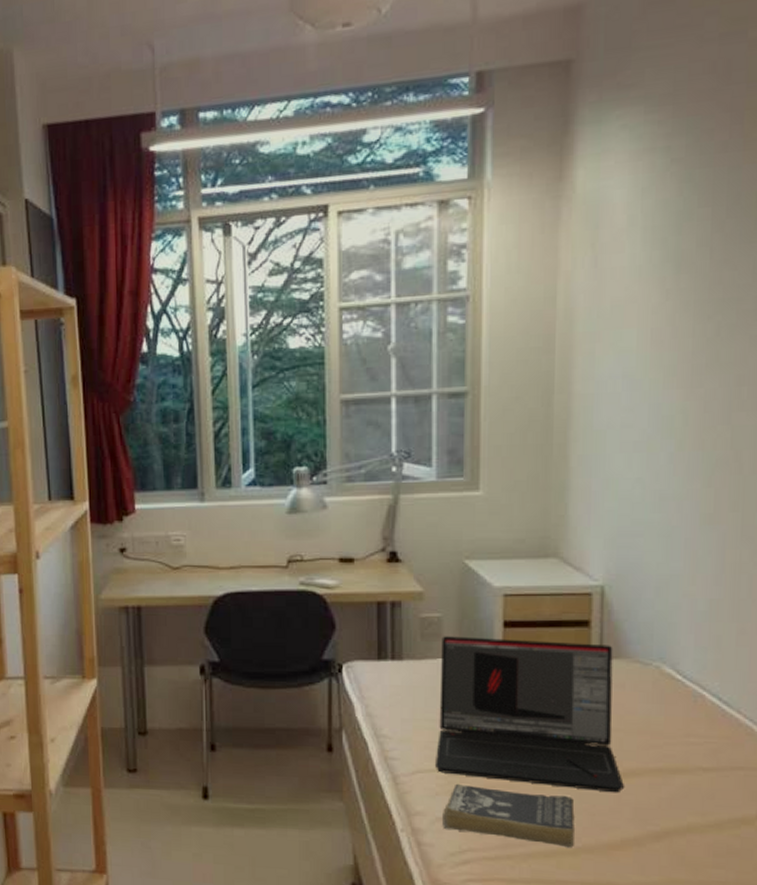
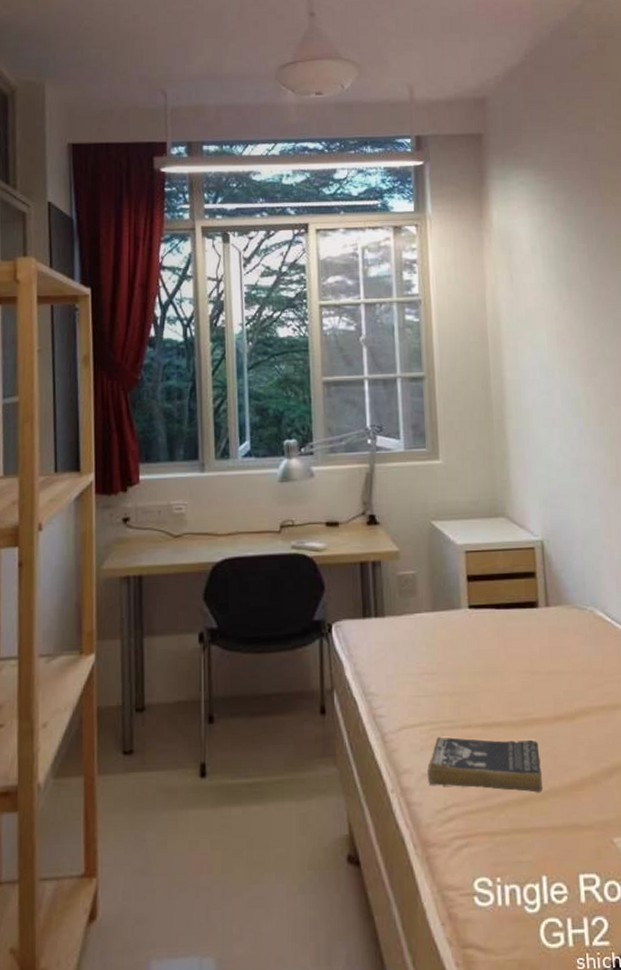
laptop: present [434,636,624,793] -> none [417,591,577,733]

